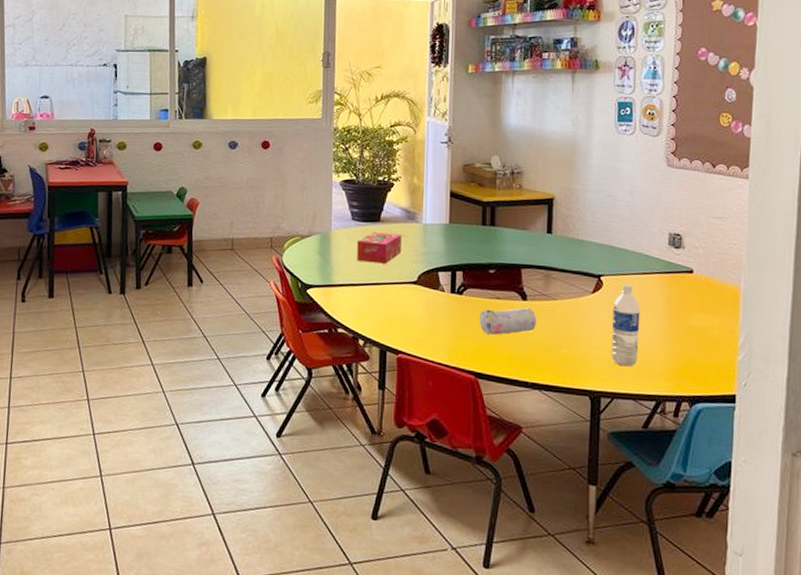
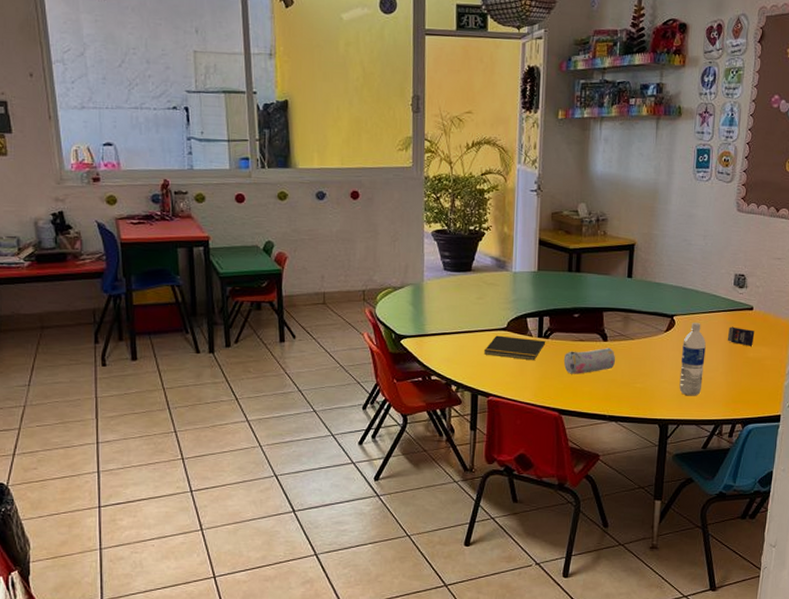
tissue box: present [356,232,402,264] -> none [448,281,492,312]
notepad: none [392,289,460,318] -> present [483,335,546,361]
crayon box: none [664,290,697,314] -> present [727,326,755,346]

